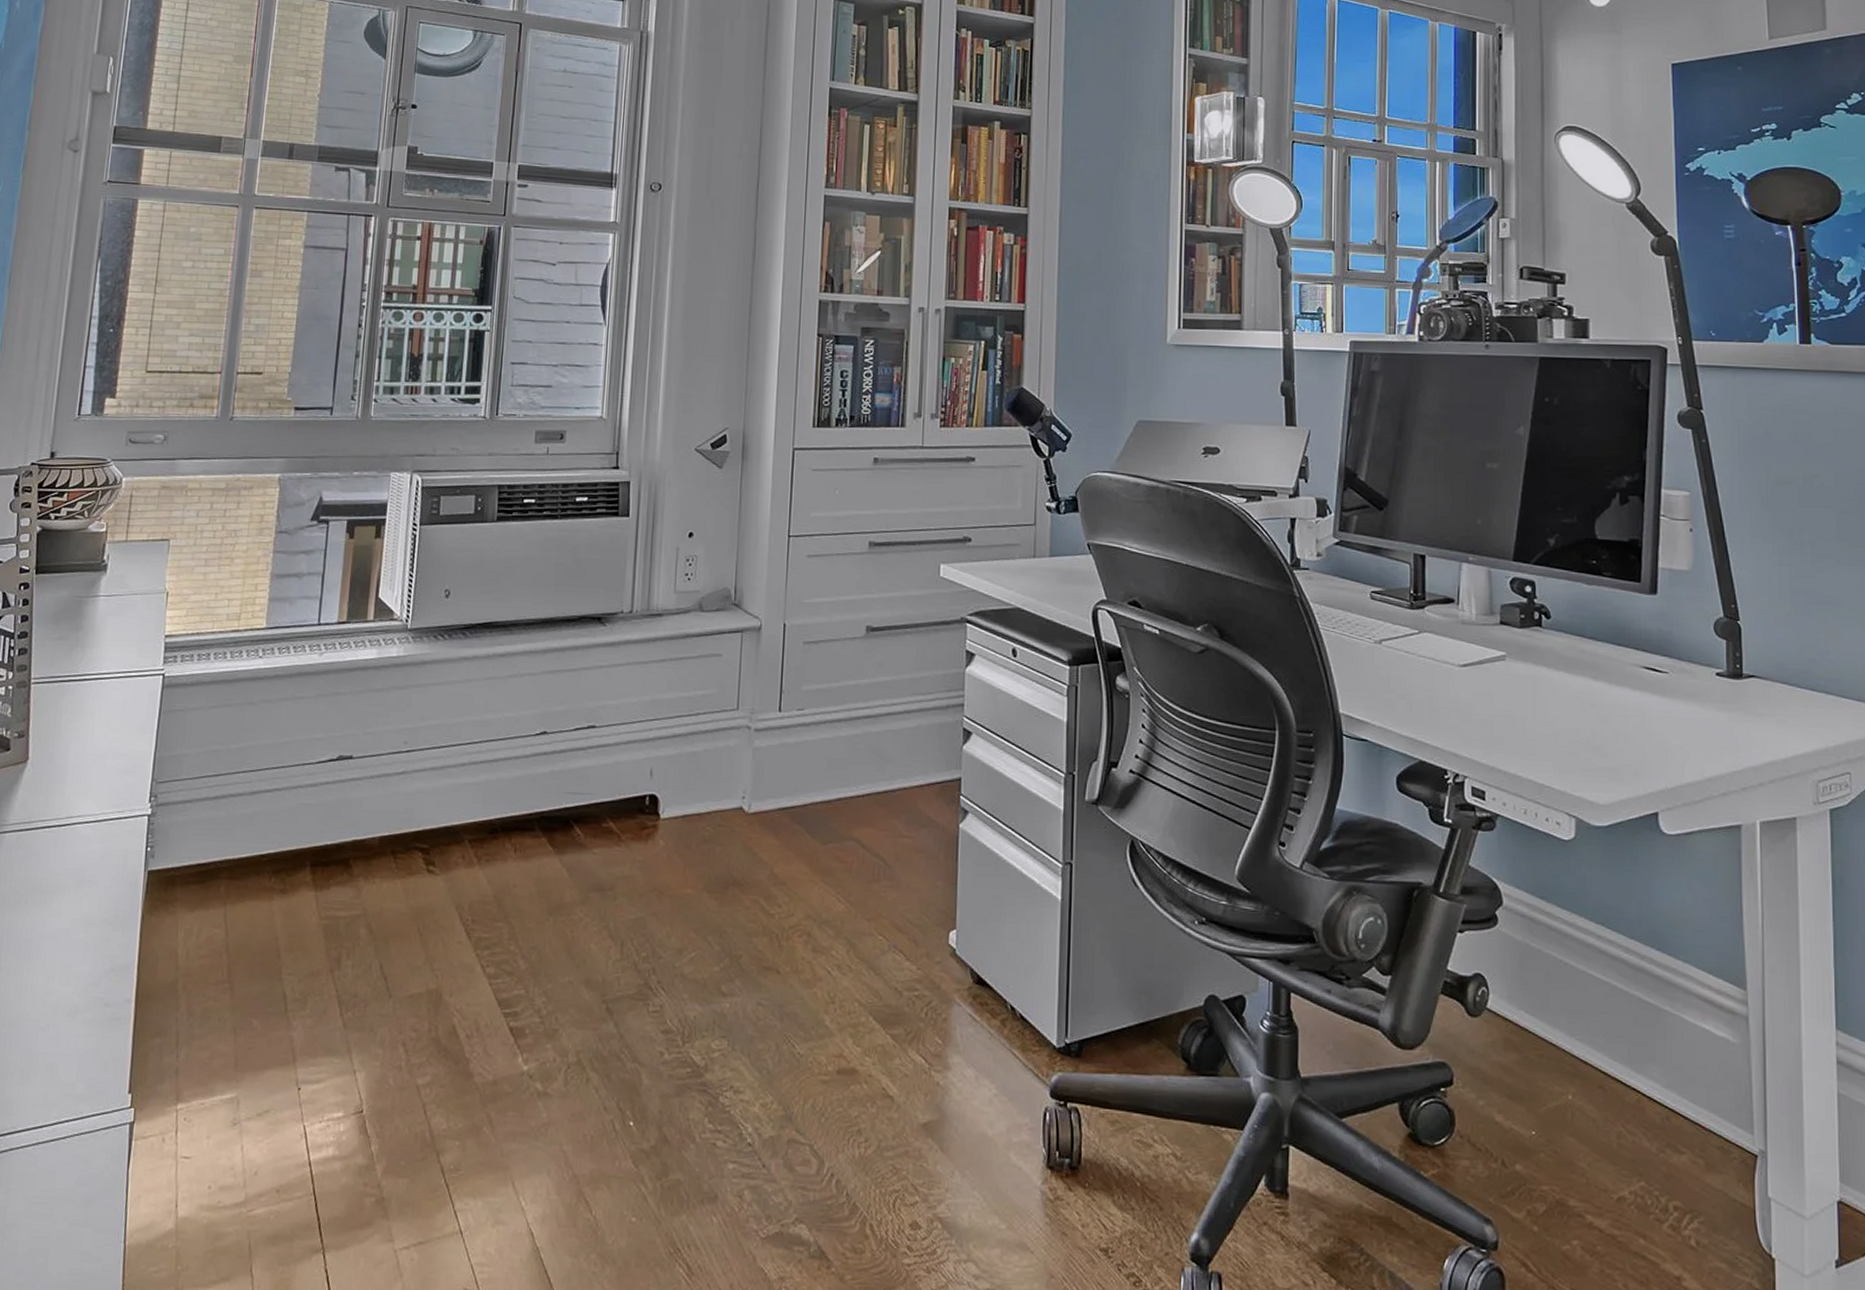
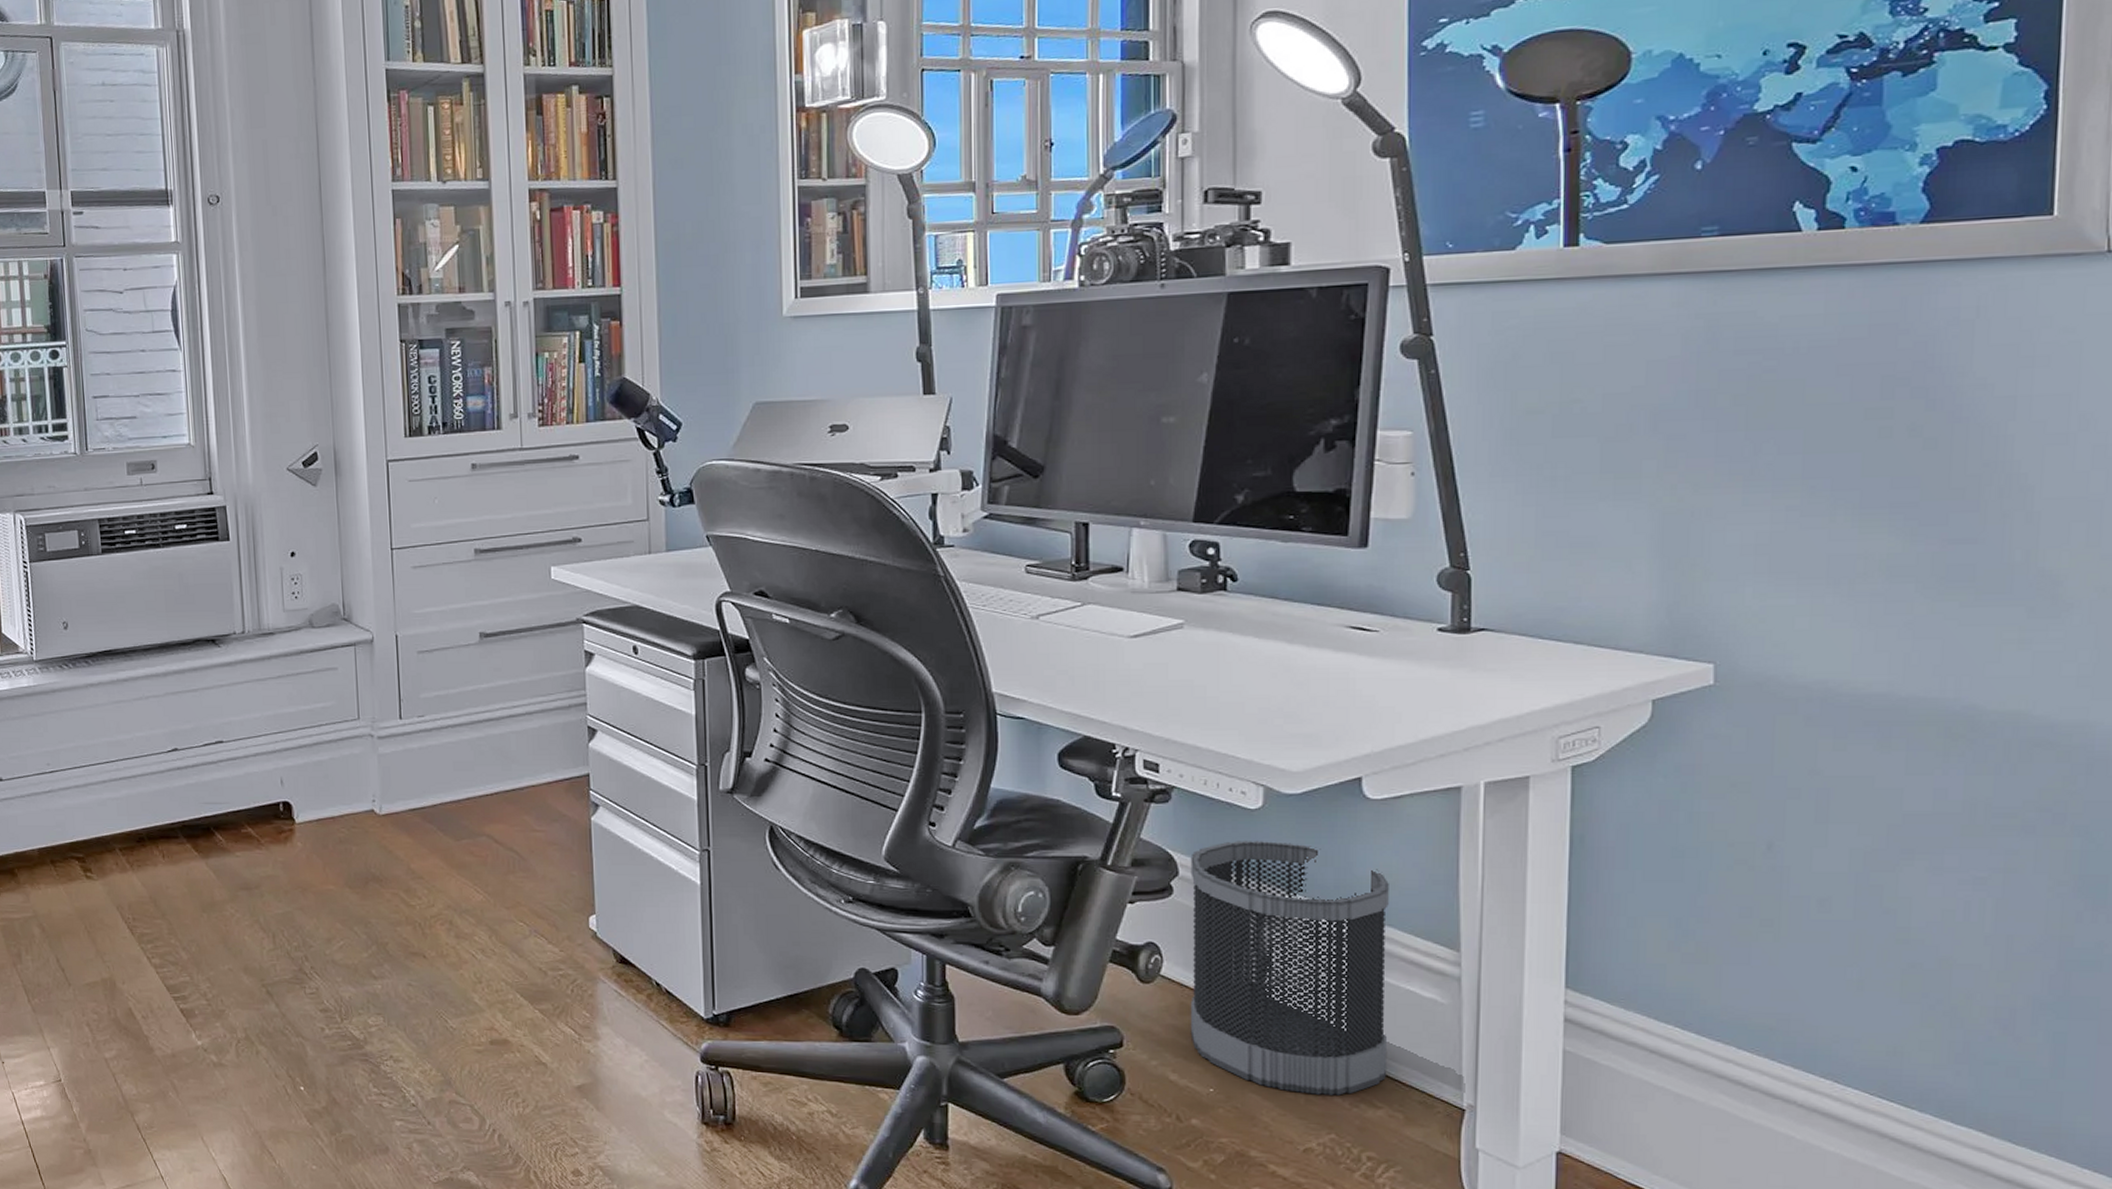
wastebasket: none [1513,871,1688,1140] -> present [1190,841,1389,1095]

